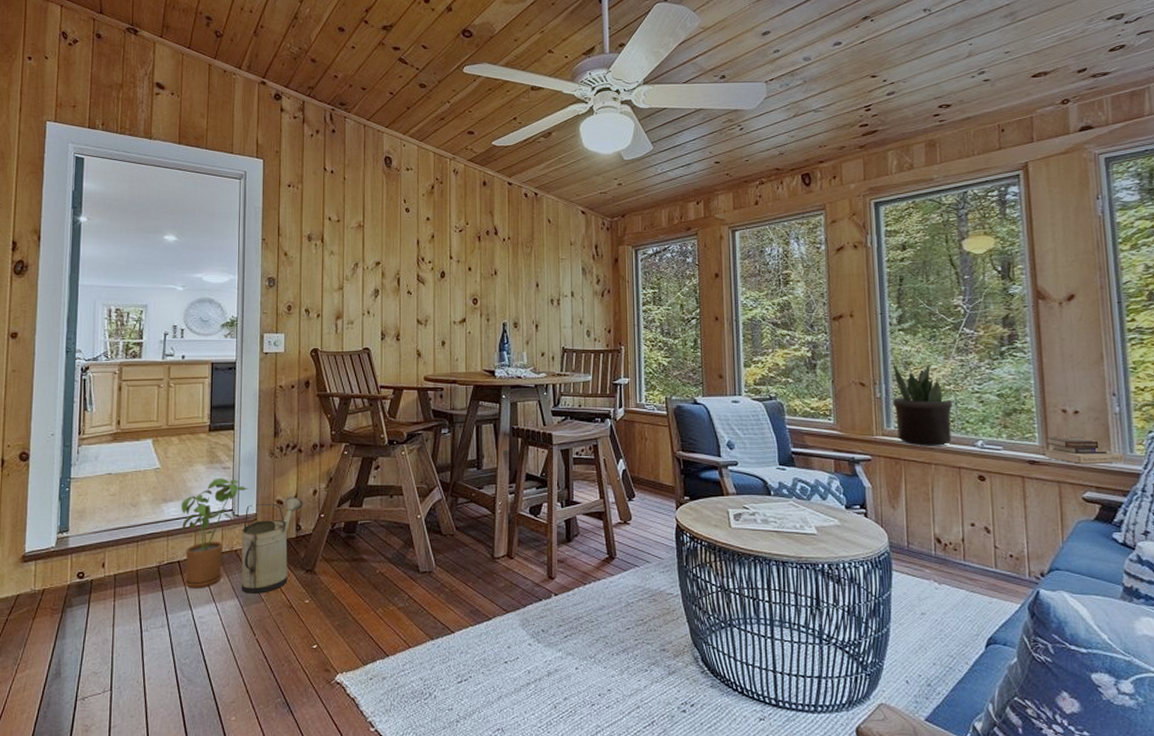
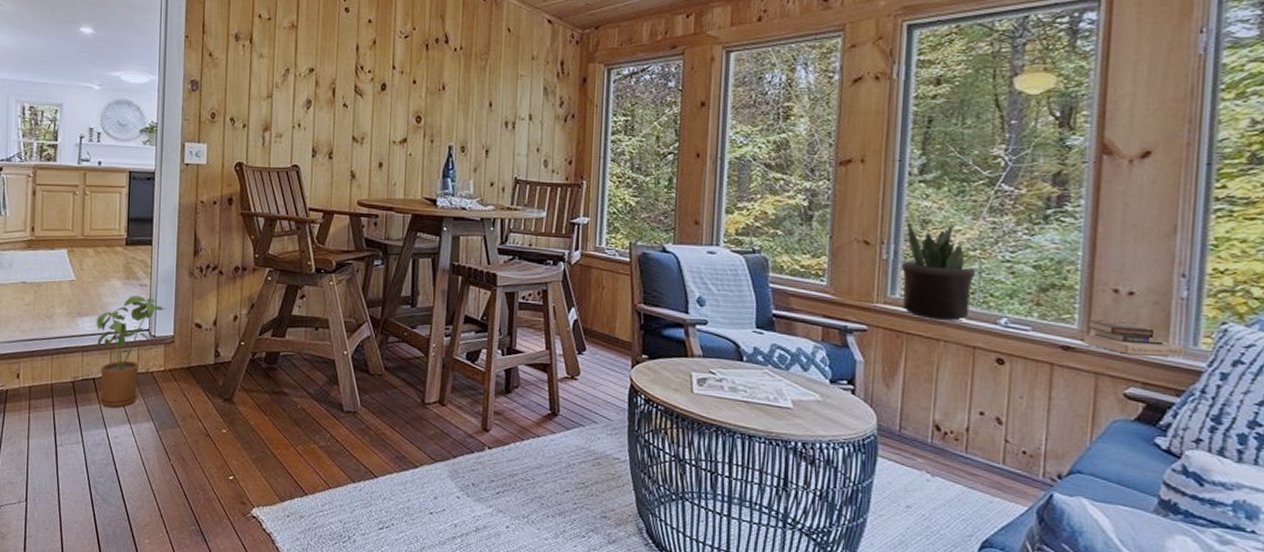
watering can: present [241,496,303,594] -> none [156,320,223,419]

